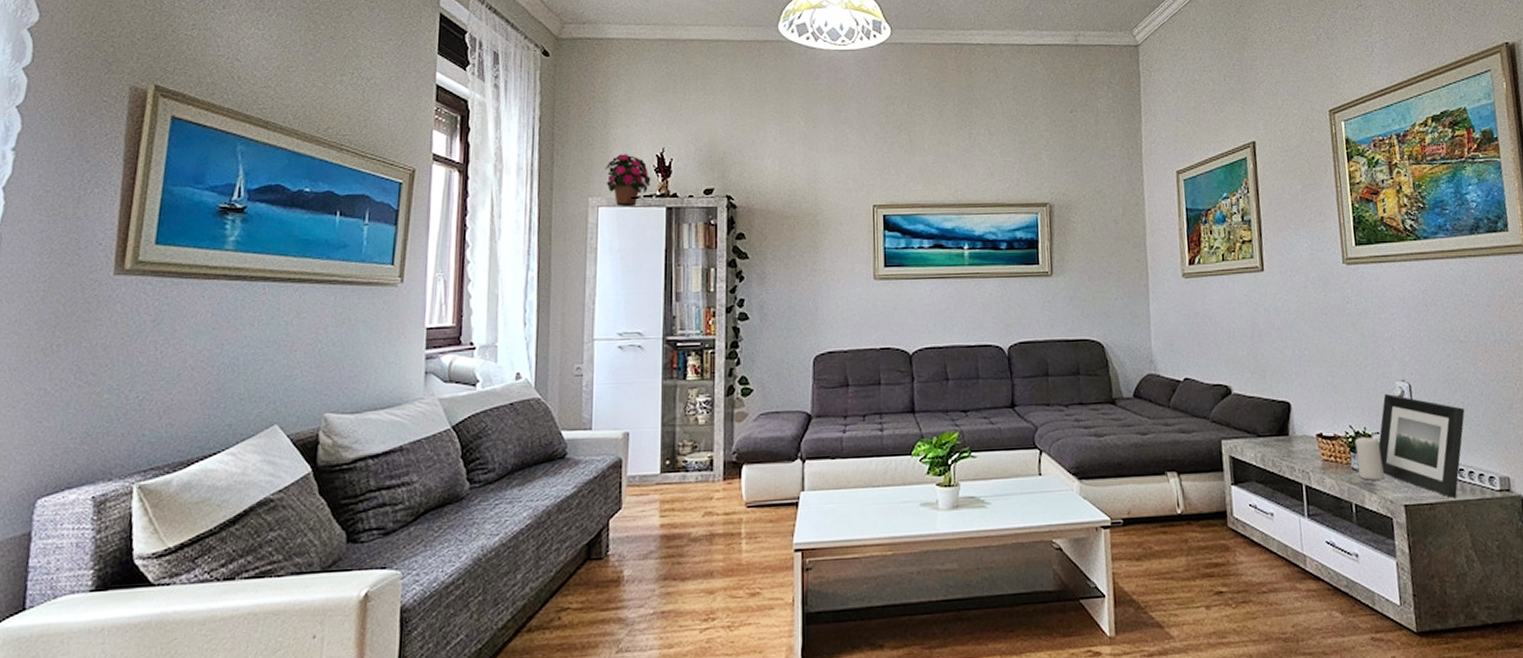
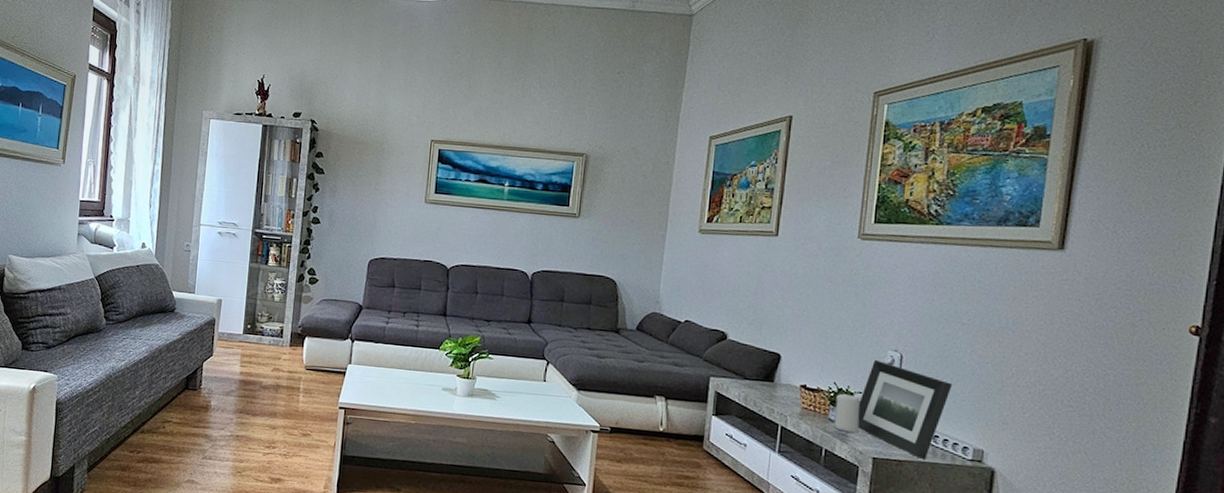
potted flower: present [604,154,651,208] -> none [217,77,253,122]

